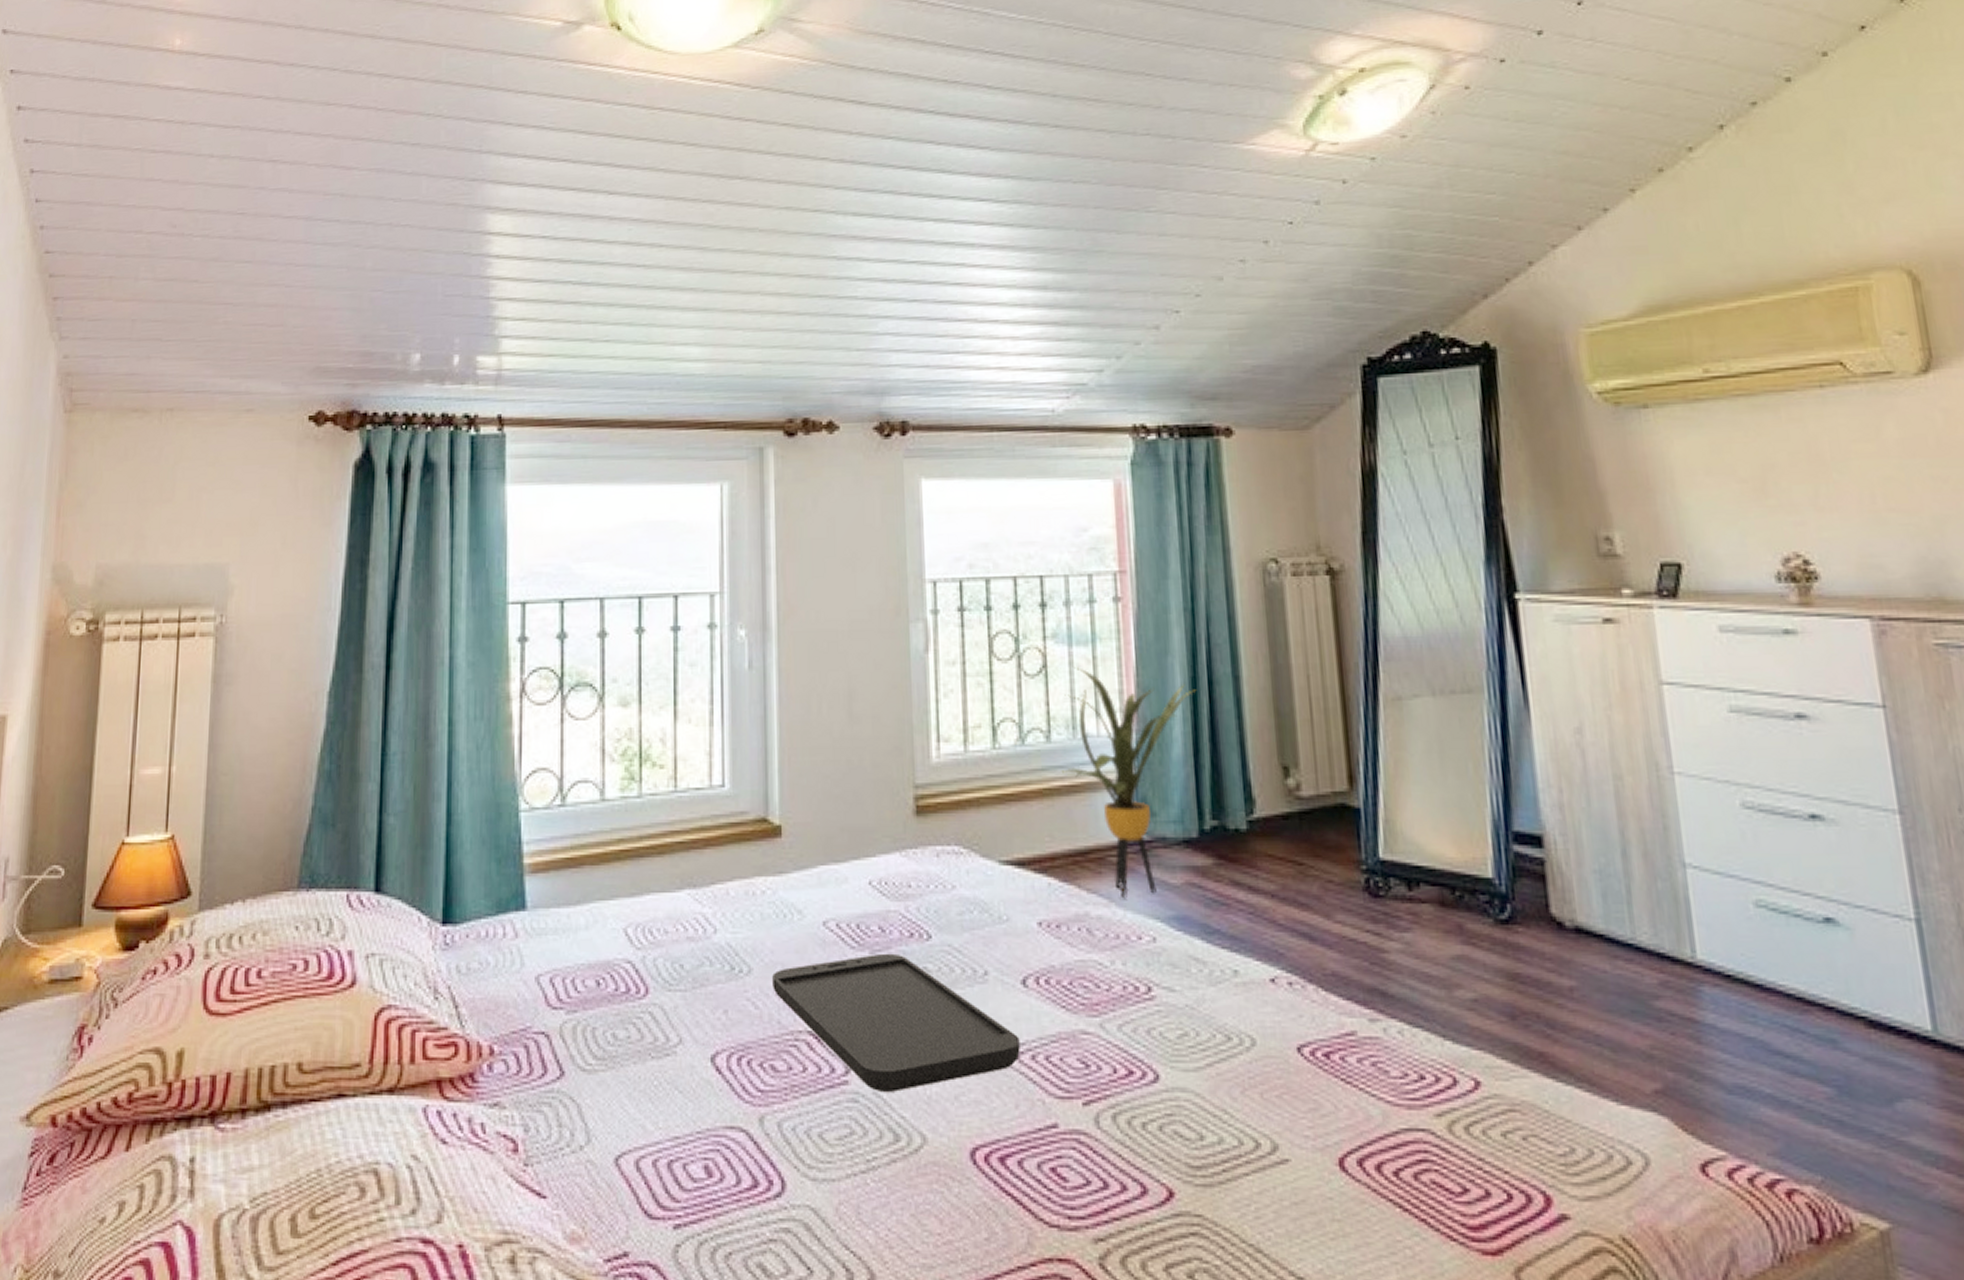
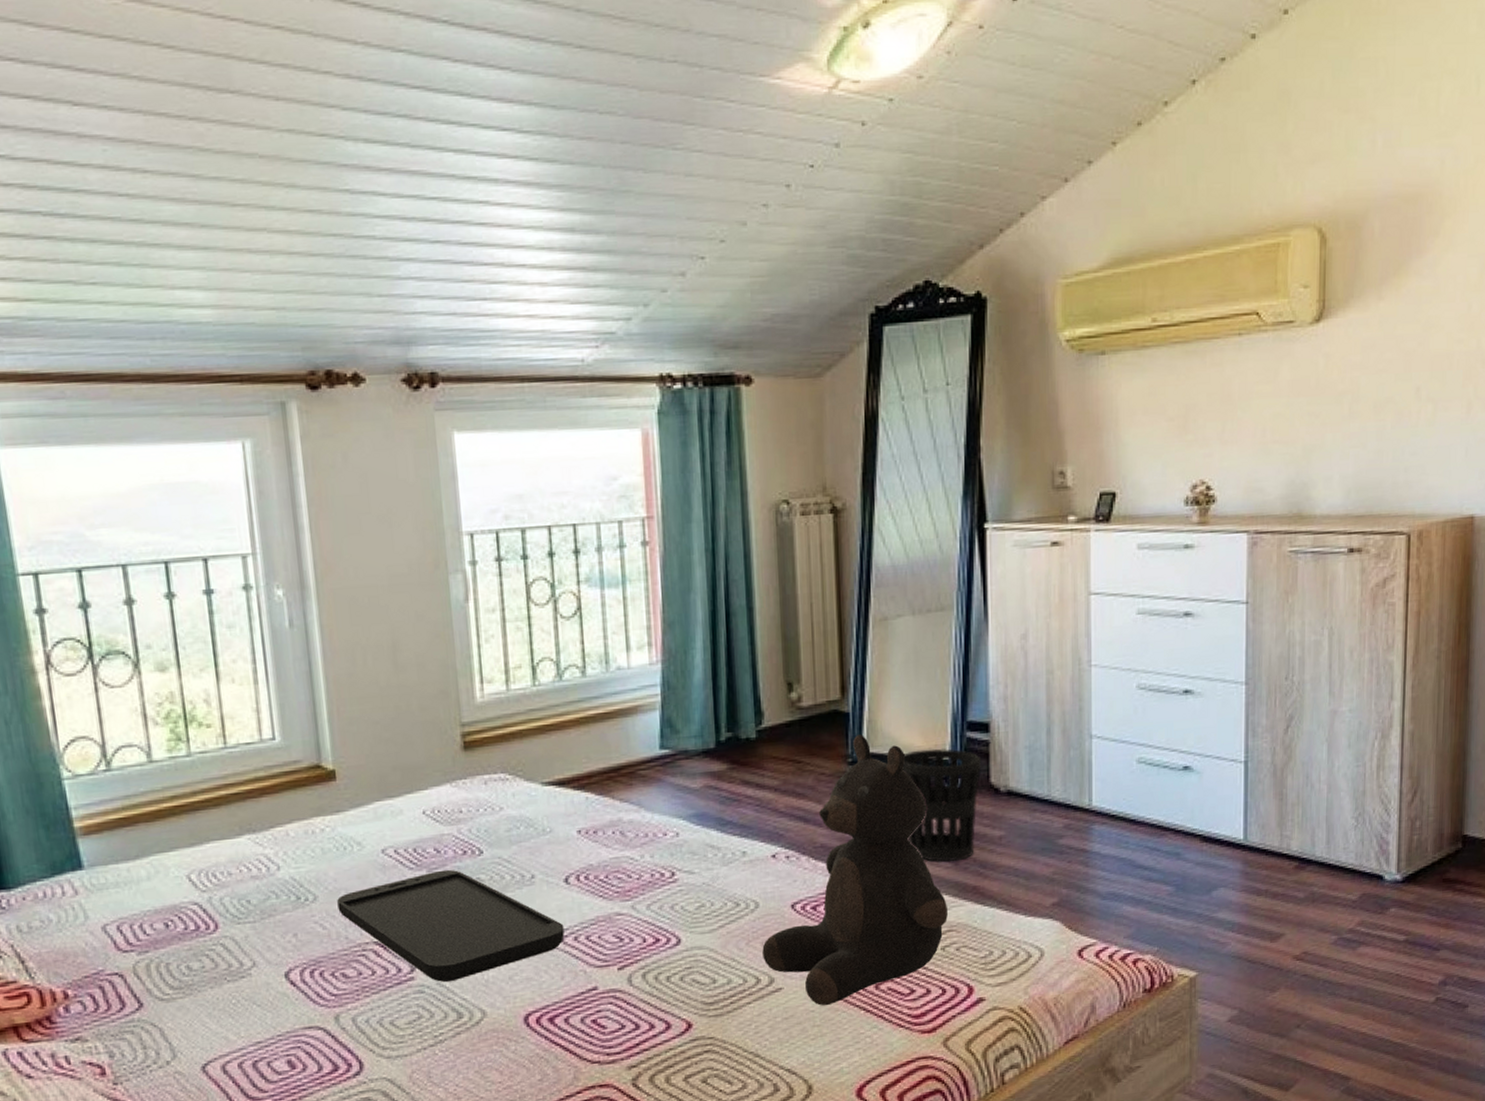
house plant: present [1061,667,1197,897] -> none [595,607,716,803]
teddy bear: none [1261,837,1507,1192] -> present [762,734,948,1006]
wastebasket: none [1432,862,1537,1015] -> present [902,748,982,862]

